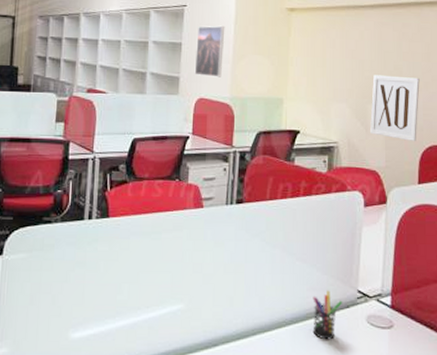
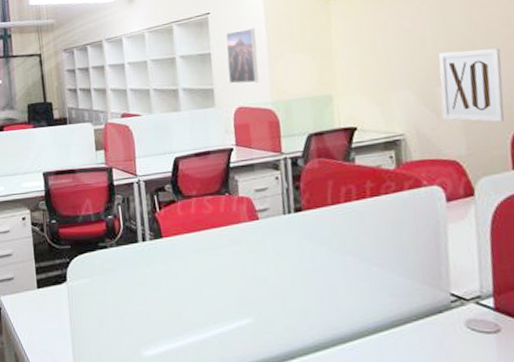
pen holder: present [313,290,343,340] -> none [396,295,435,348]

